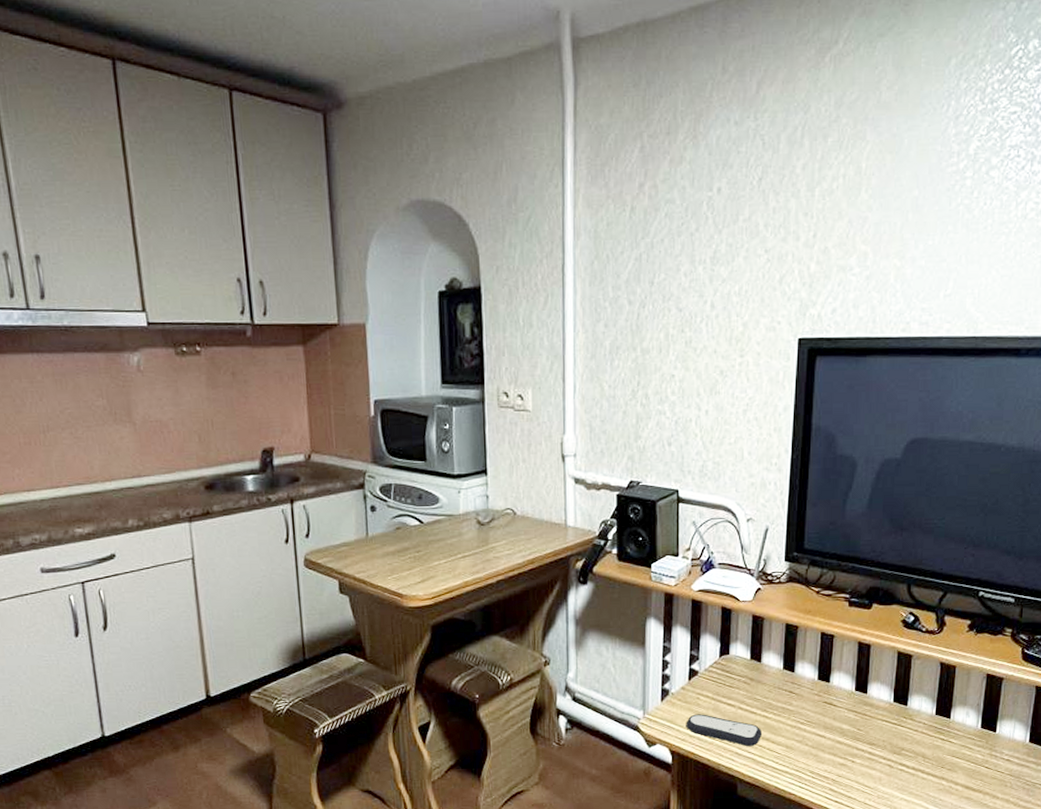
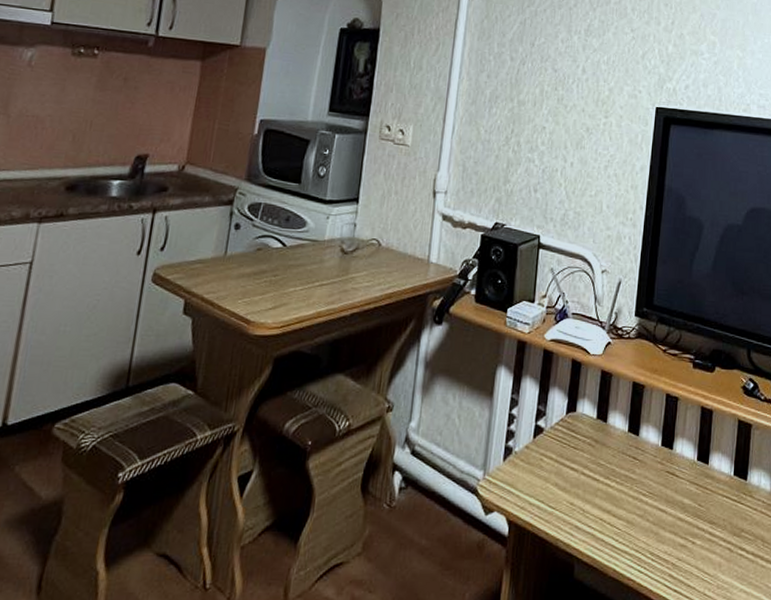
remote control: present [686,714,763,747] -> none [526,478,604,520]

